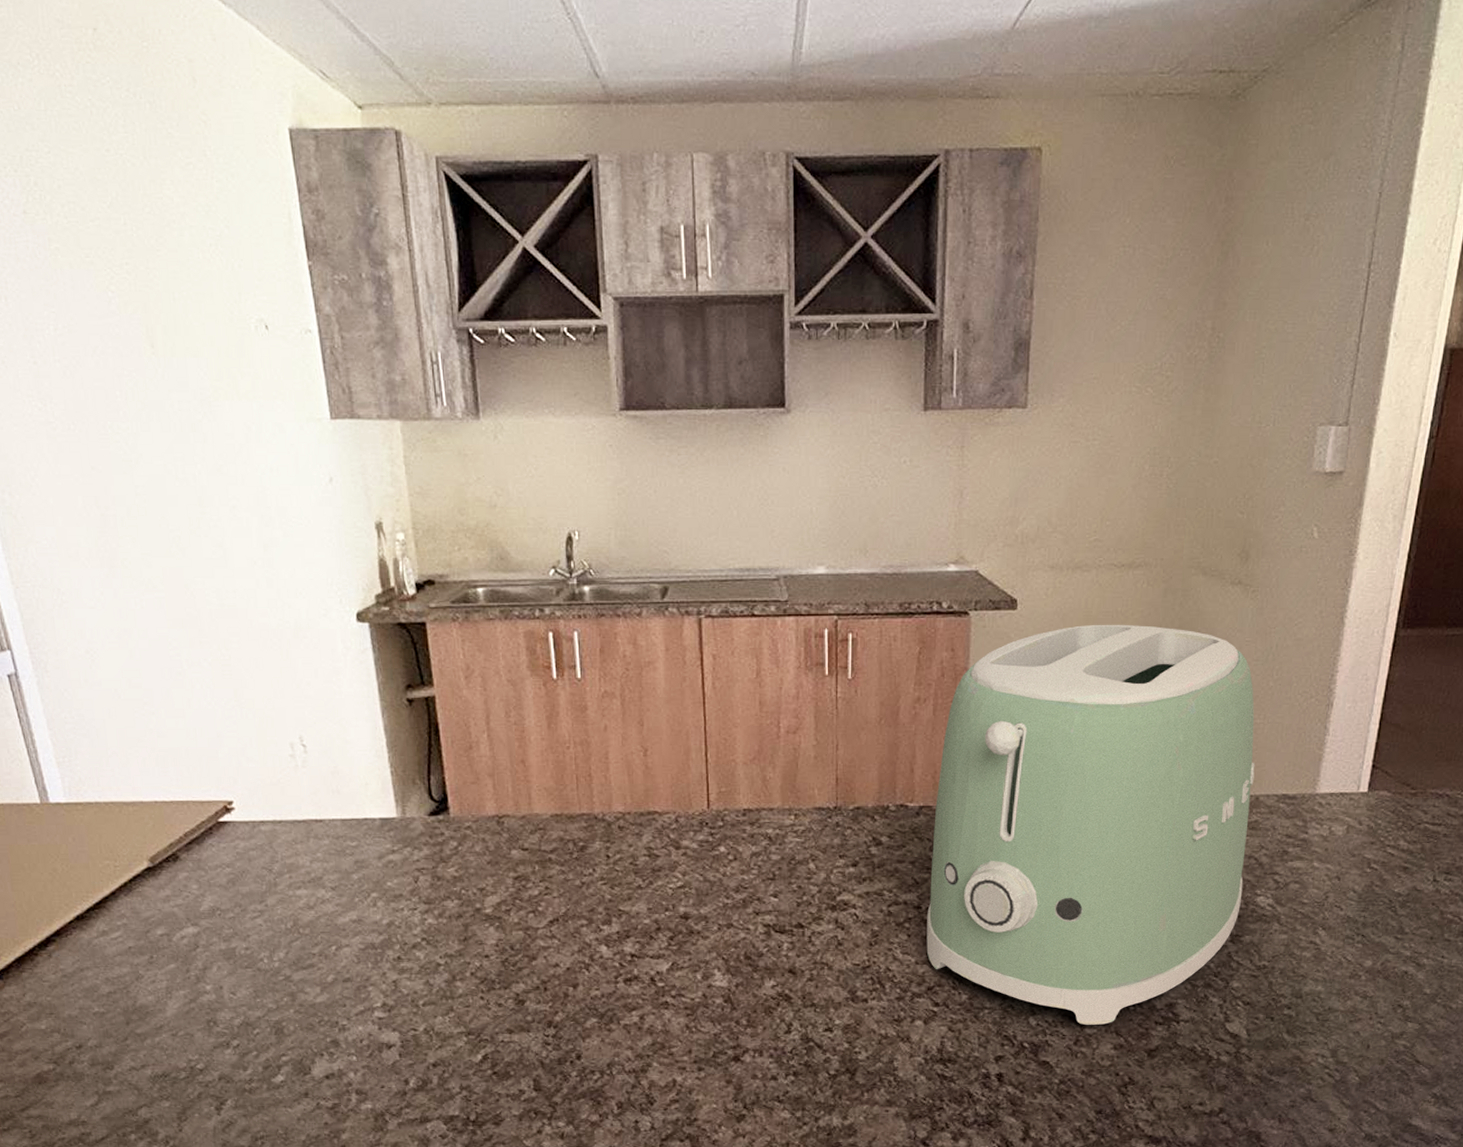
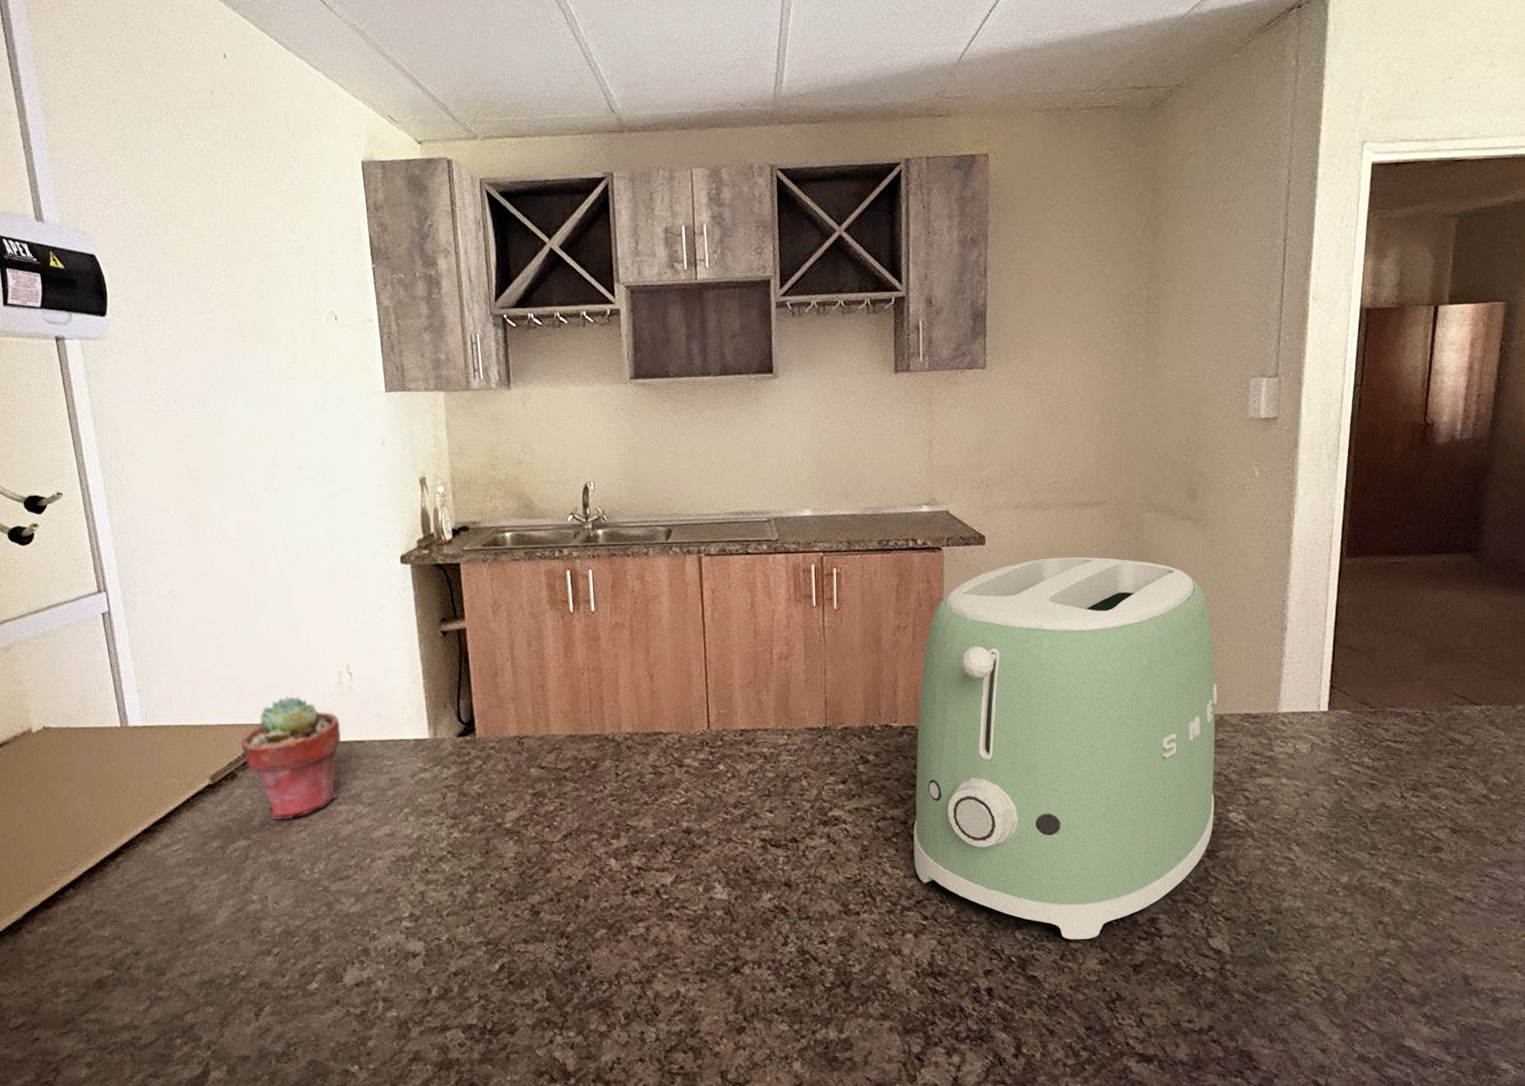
potted succulent: none [182,770,297,905] -> present [241,696,341,820]

